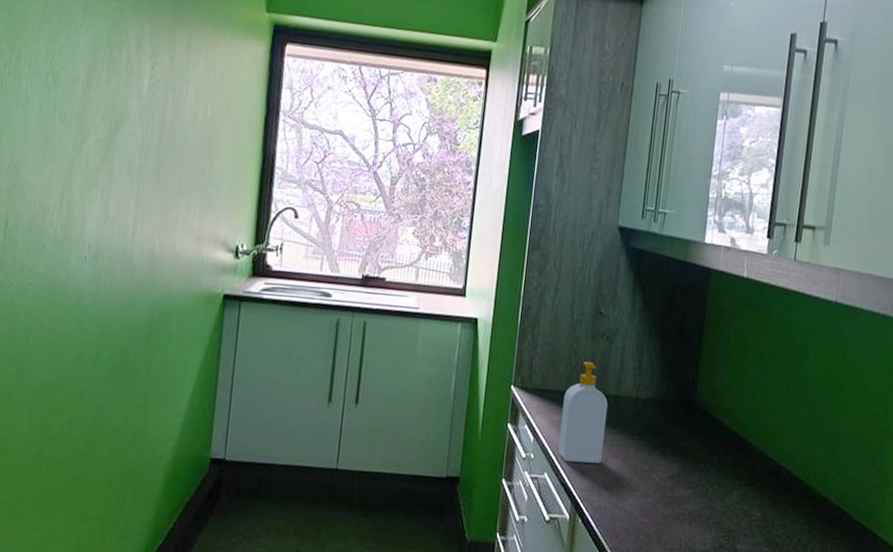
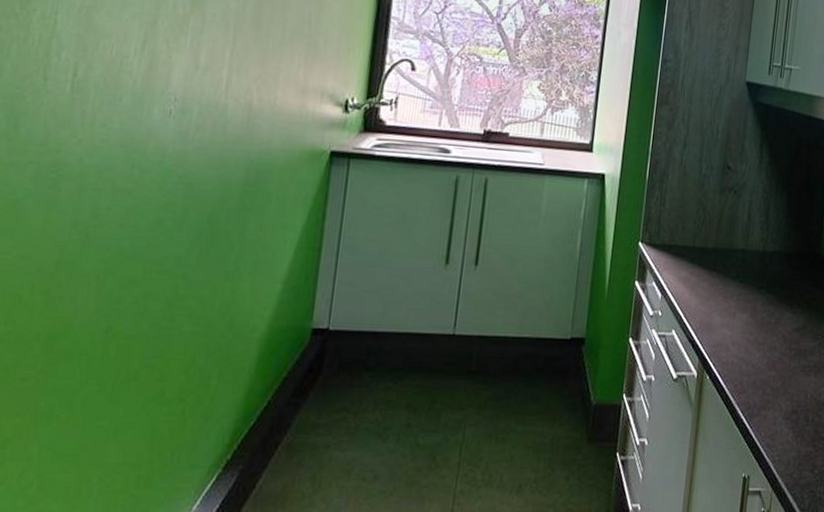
soap bottle: present [558,361,608,464] -> none [686,216,736,319]

